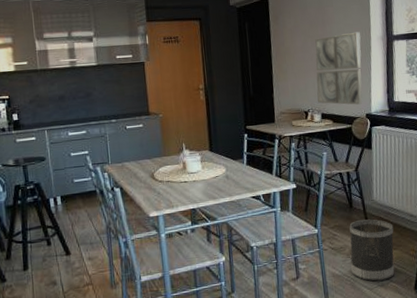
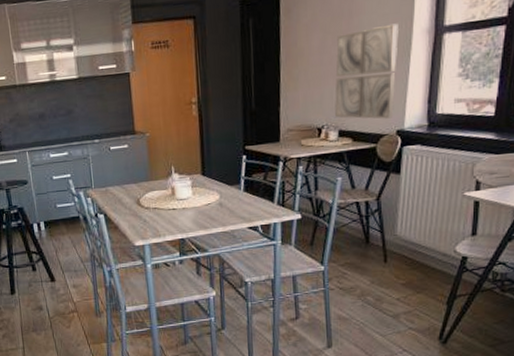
wastebasket: present [349,219,395,281] -> none [361,257,419,327]

